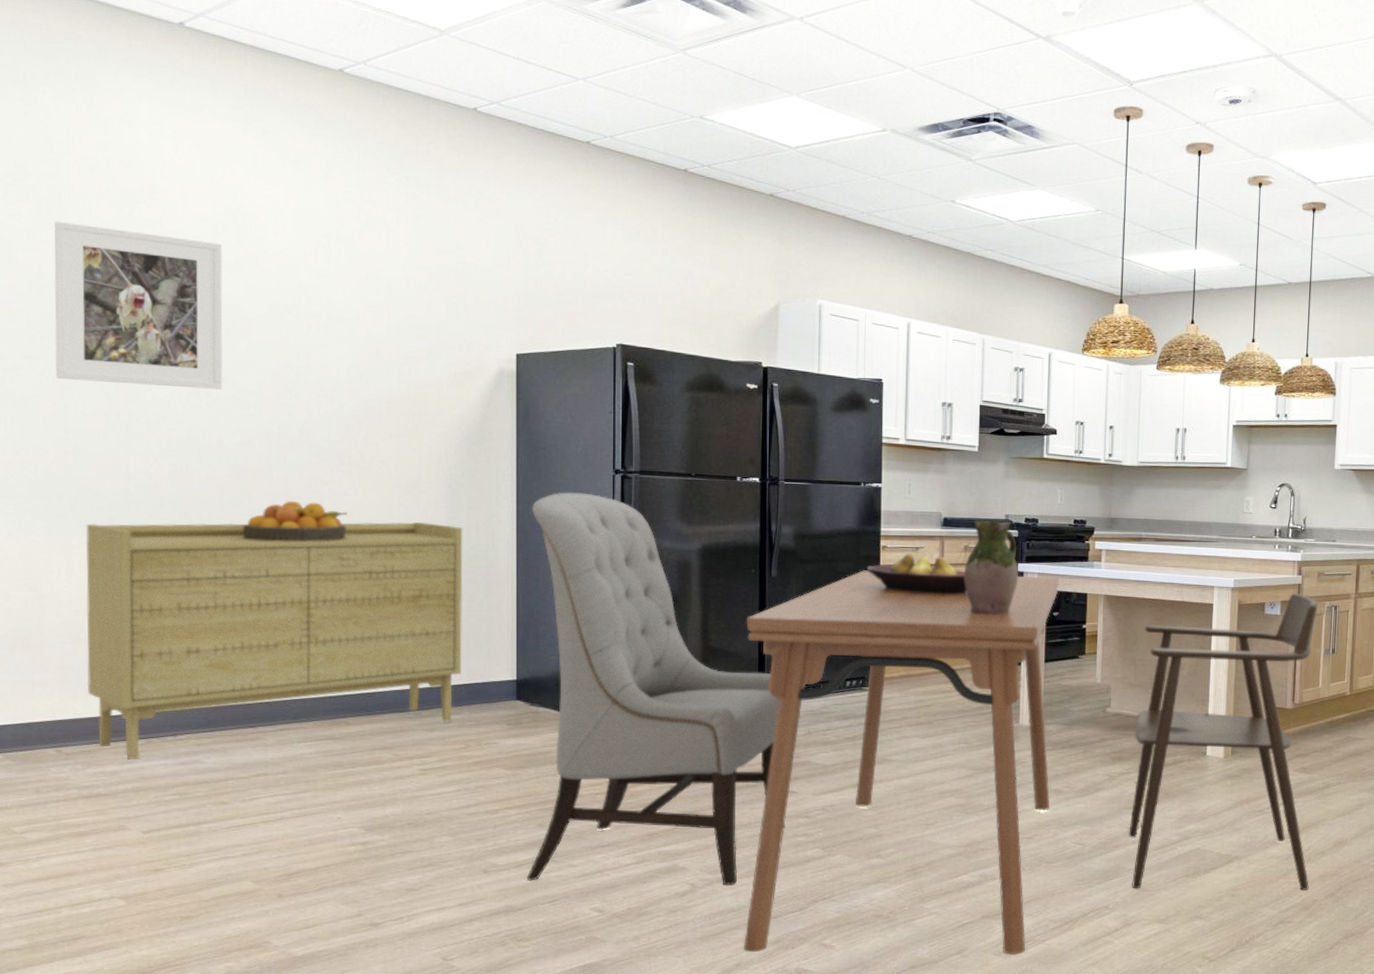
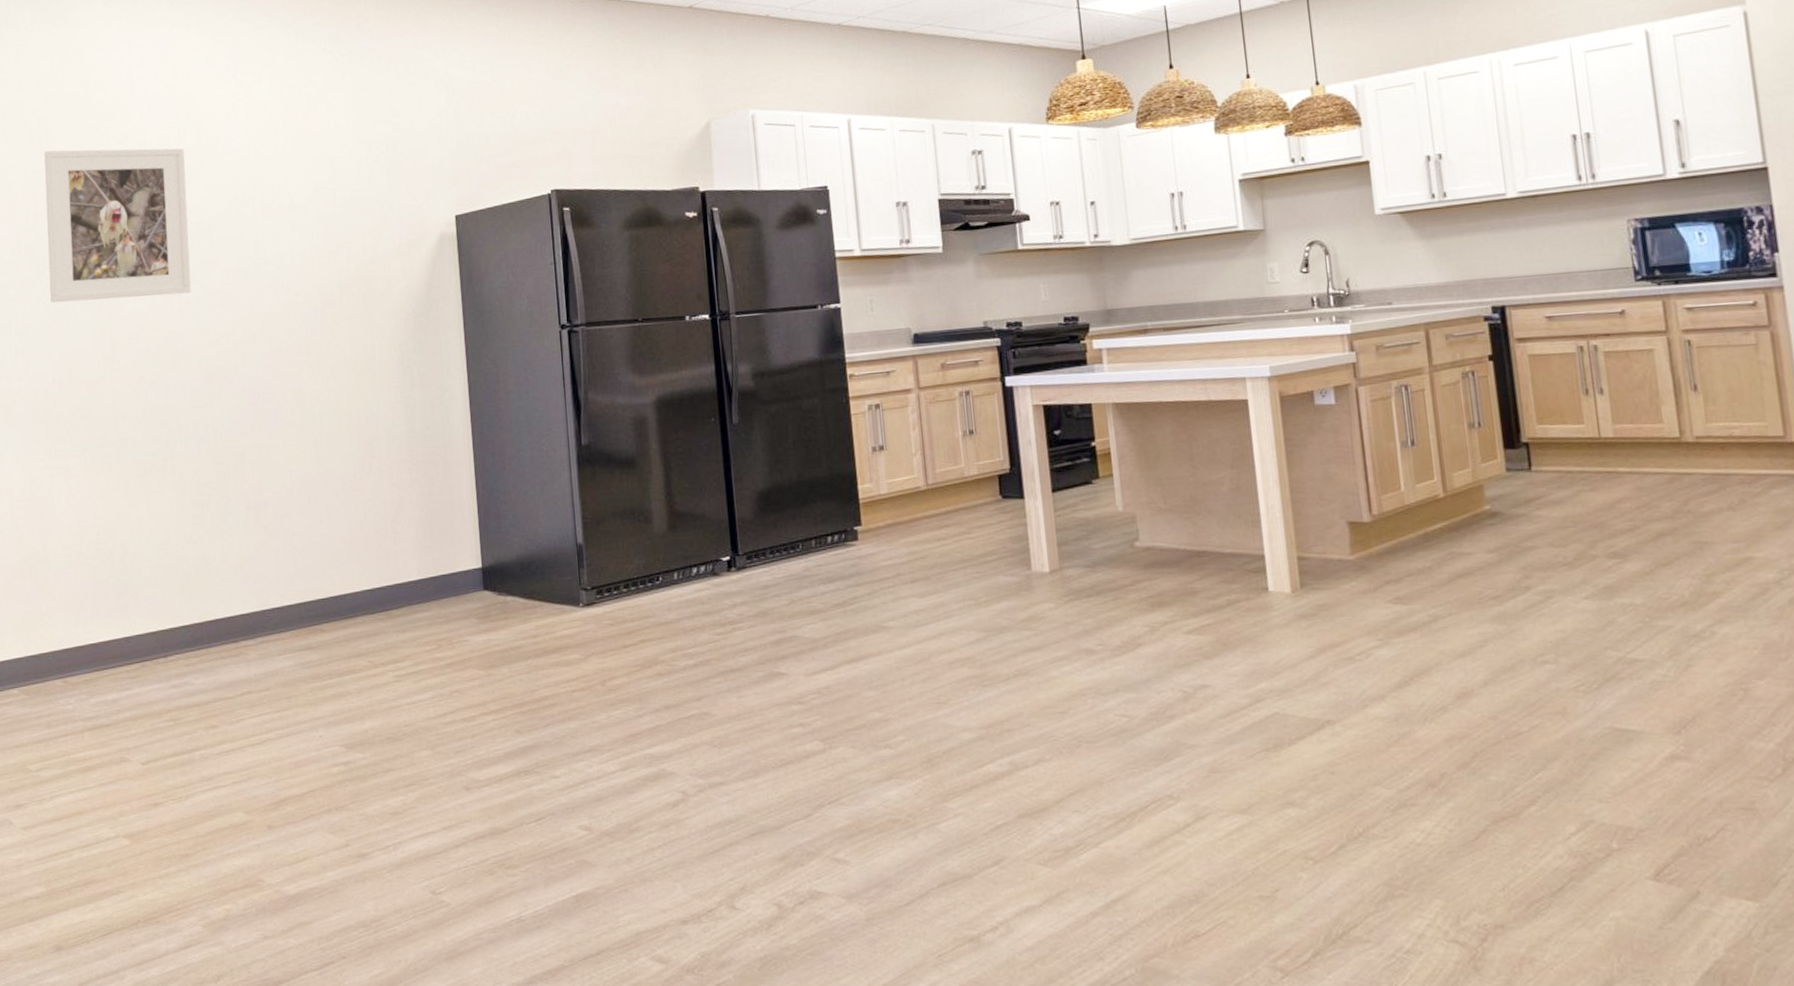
sideboard: present [85,521,463,760] -> none [80,404,427,686]
fruit bowl: present [243,500,347,542] -> none [216,396,309,444]
chair: present [527,492,786,885] -> none [483,353,779,797]
dining table: present [744,570,1060,955] -> none [711,388,1083,872]
fruit bowl: present [866,553,968,594] -> none [834,378,951,424]
pitcher: present [964,519,1019,615] -> none [944,328,1009,442]
chair: present [1128,592,1319,891] -> none [1166,374,1432,771]

